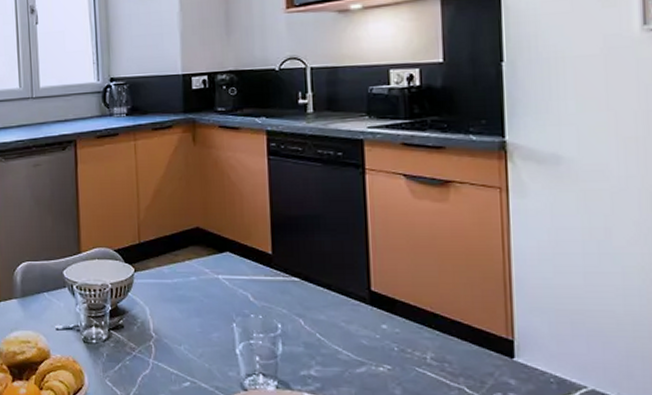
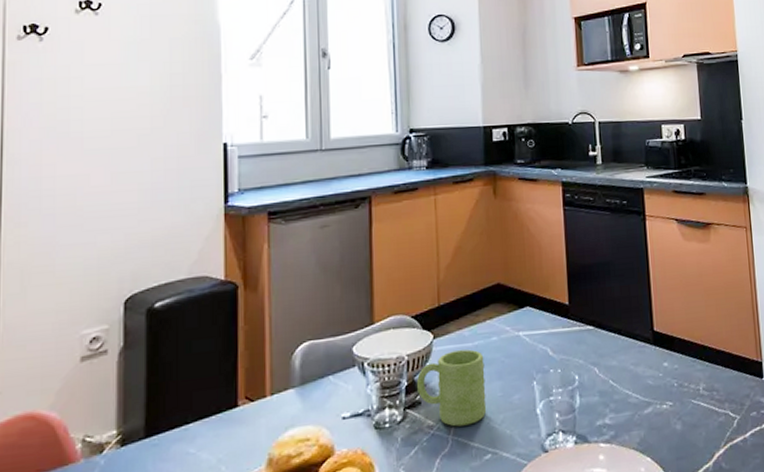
mug: none [119,285,186,353] -> present [416,349,487,427]

